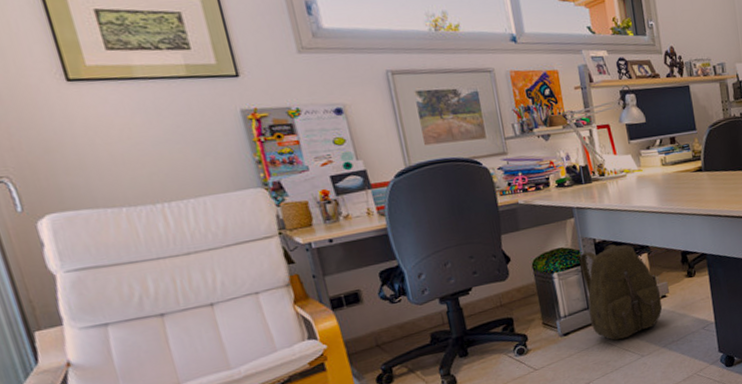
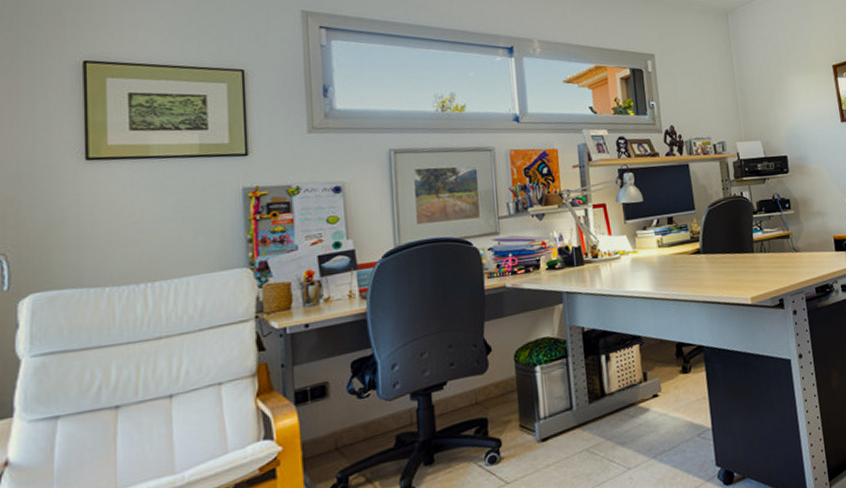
backpack: present [579,244,663,341] -> none [565,333,654,449]

